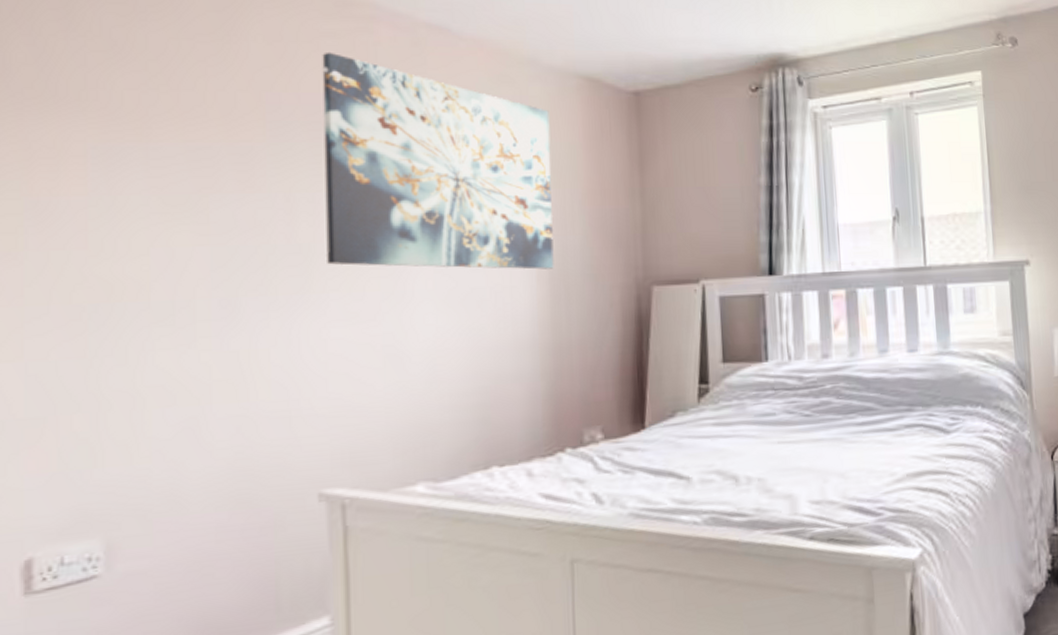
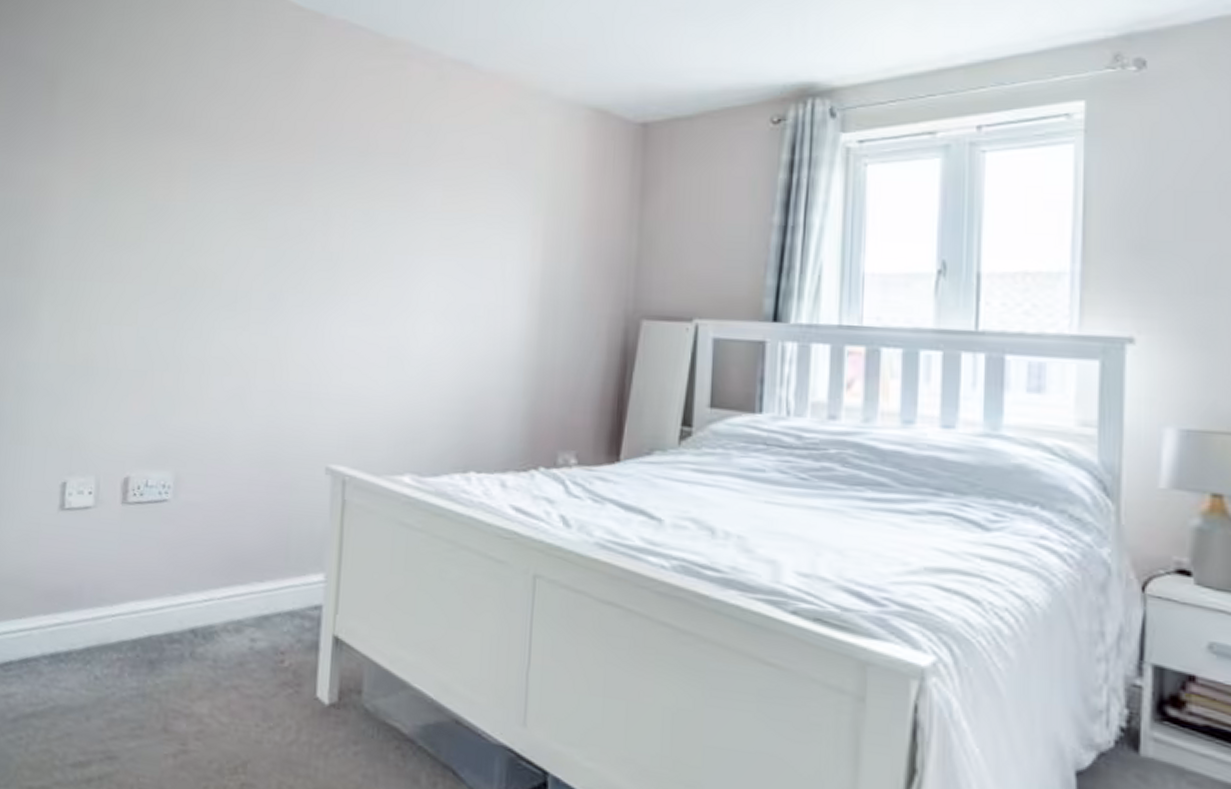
wall art: present [322,51,554,270] -> none [351,86,555,293]

